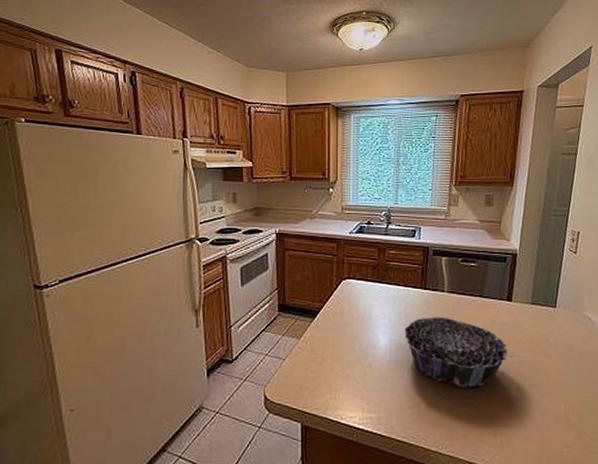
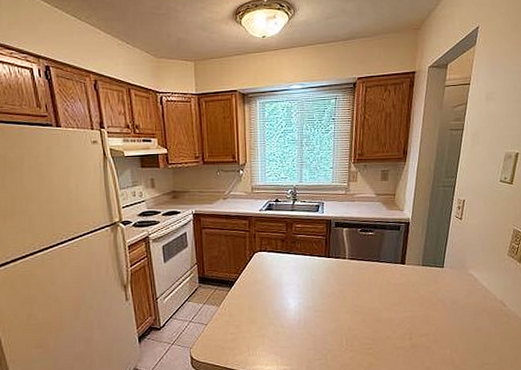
decorative bowl: present [404,317,509,388] -> none [311,280,402,340]

